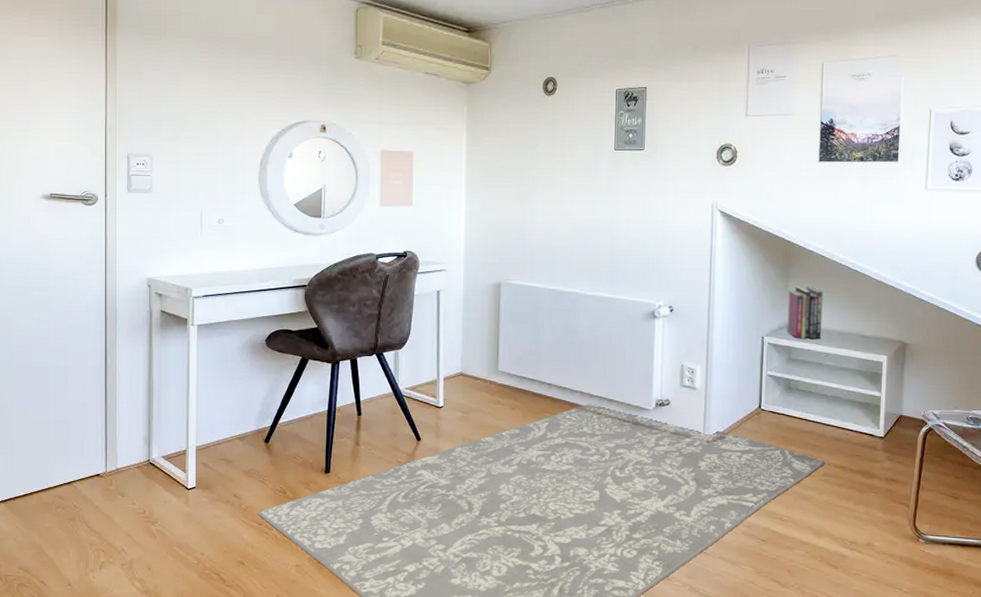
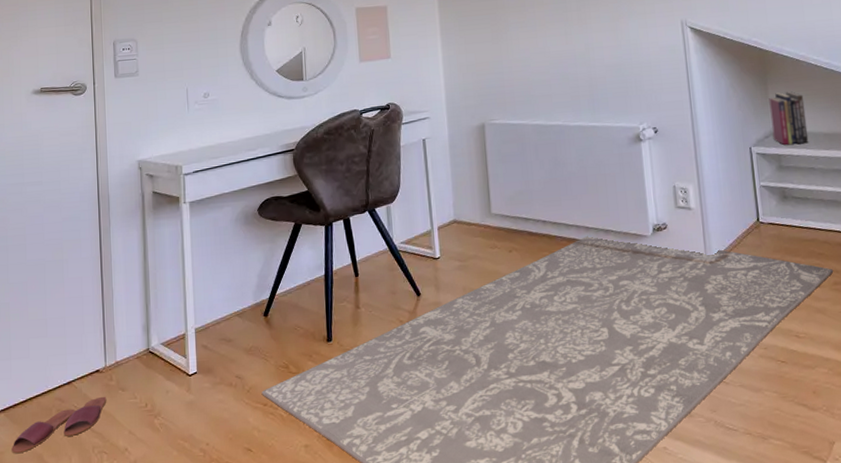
slippers: none [11,499,106,542] -> present [12,396,107,454]

